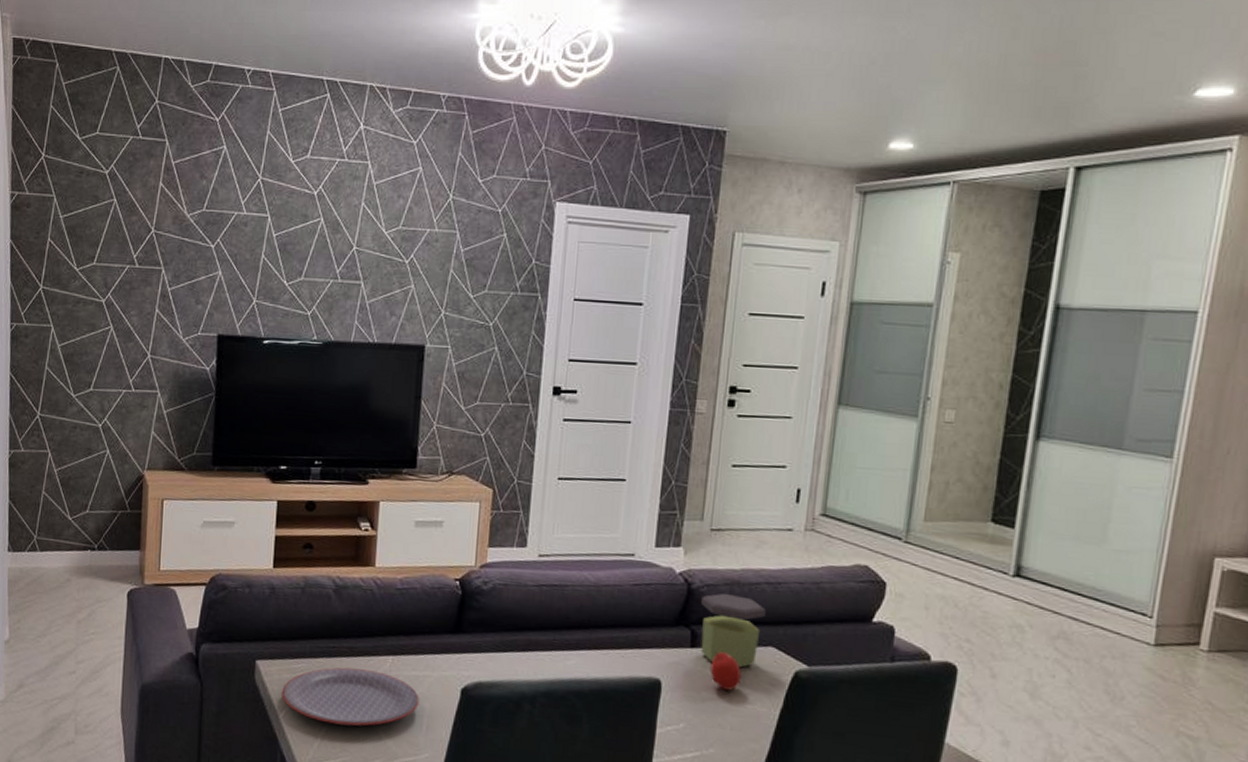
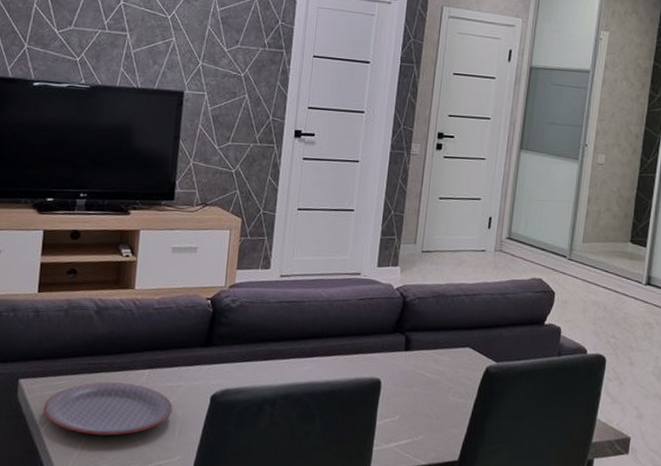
jar: present [700,593,766,668] -> none [413,304,464,366]
fruit: present [709,651,741,691] -> none [420,353,445,386]

